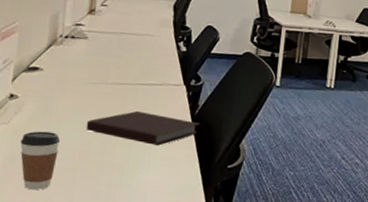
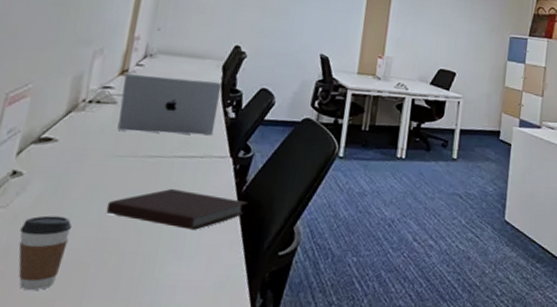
laptop: none [90,13,174,66] -> present [117,74,222,136]

